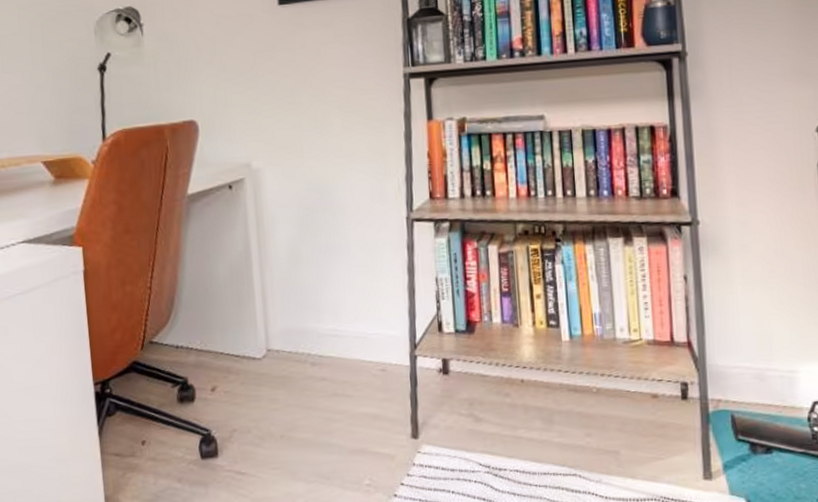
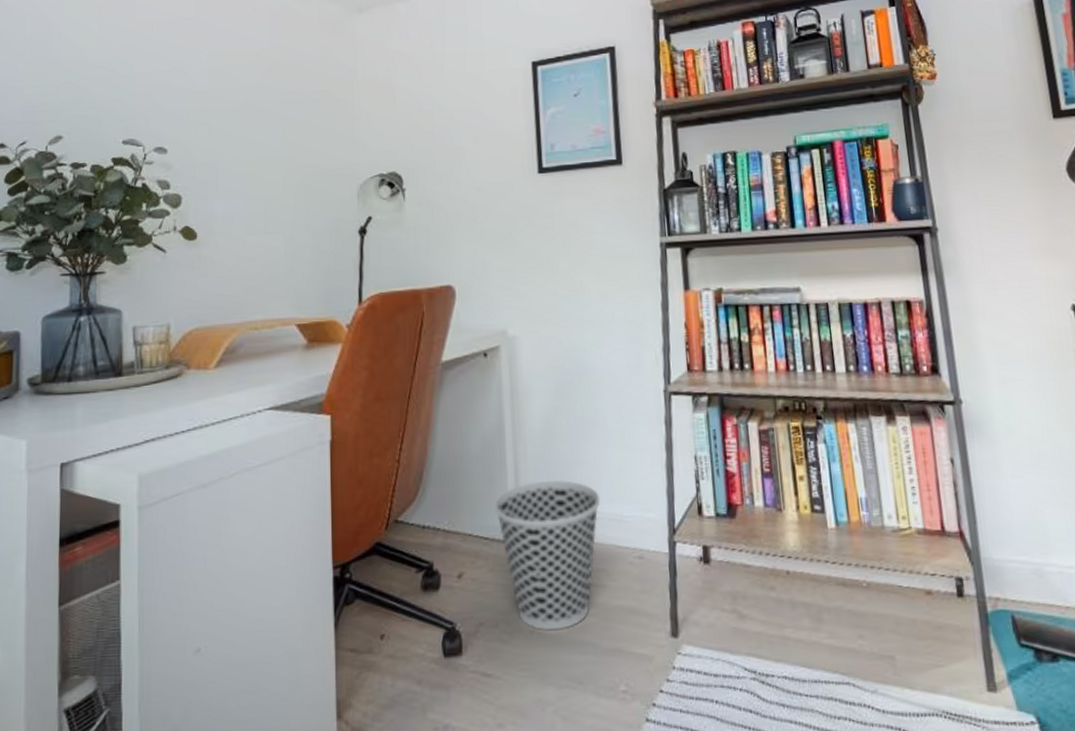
wastebasket: none [243,303,345,435] -> present [494,480,601,631]

